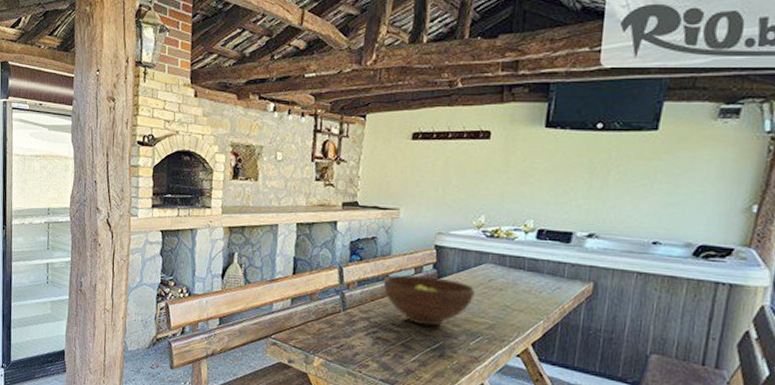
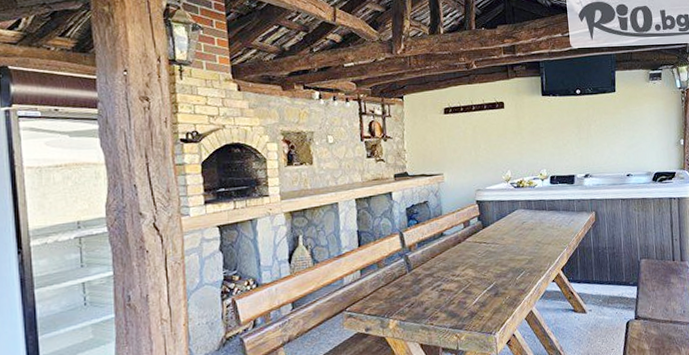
fruit bowl: present [383,274,475,327] -> none [439,227,513,271]

